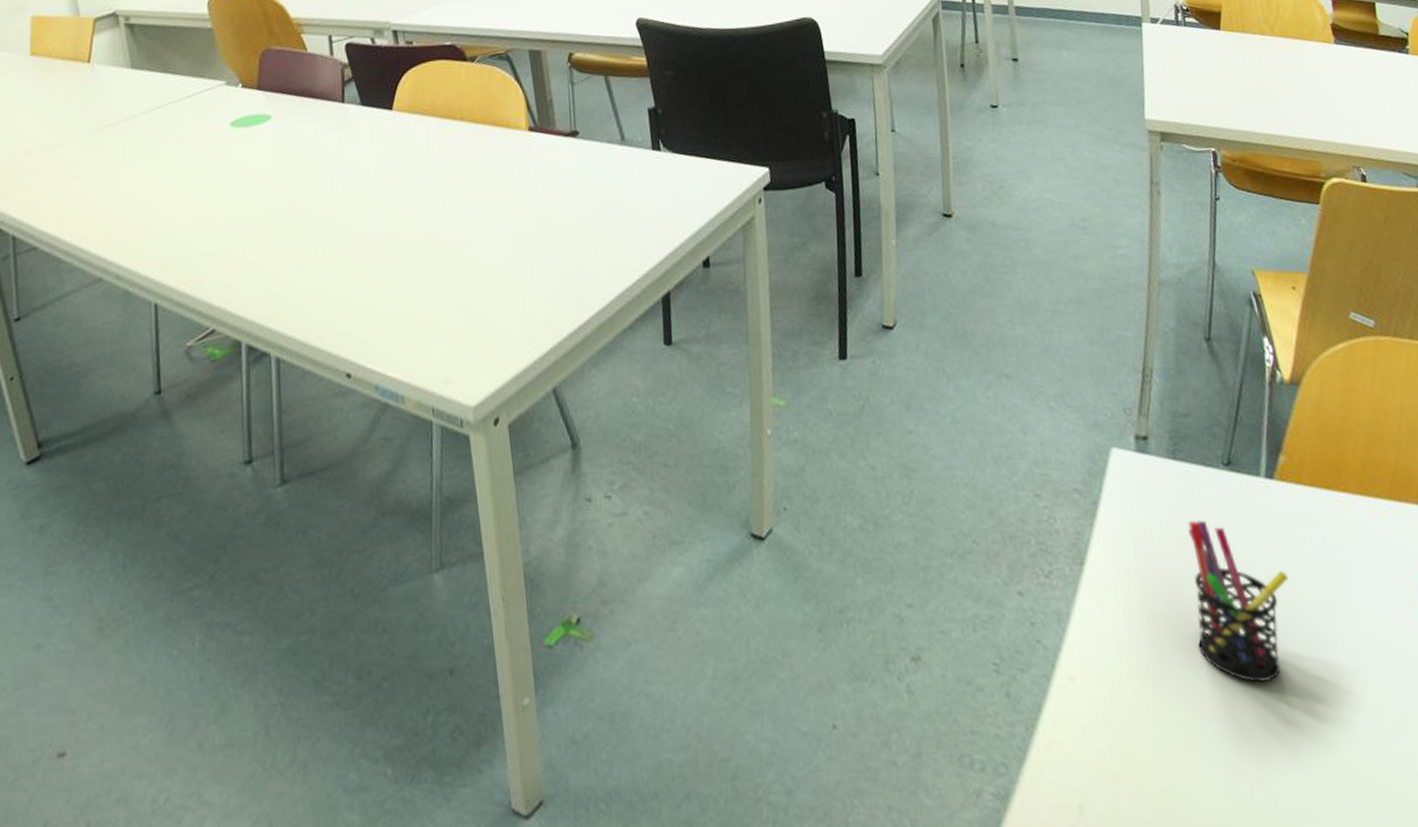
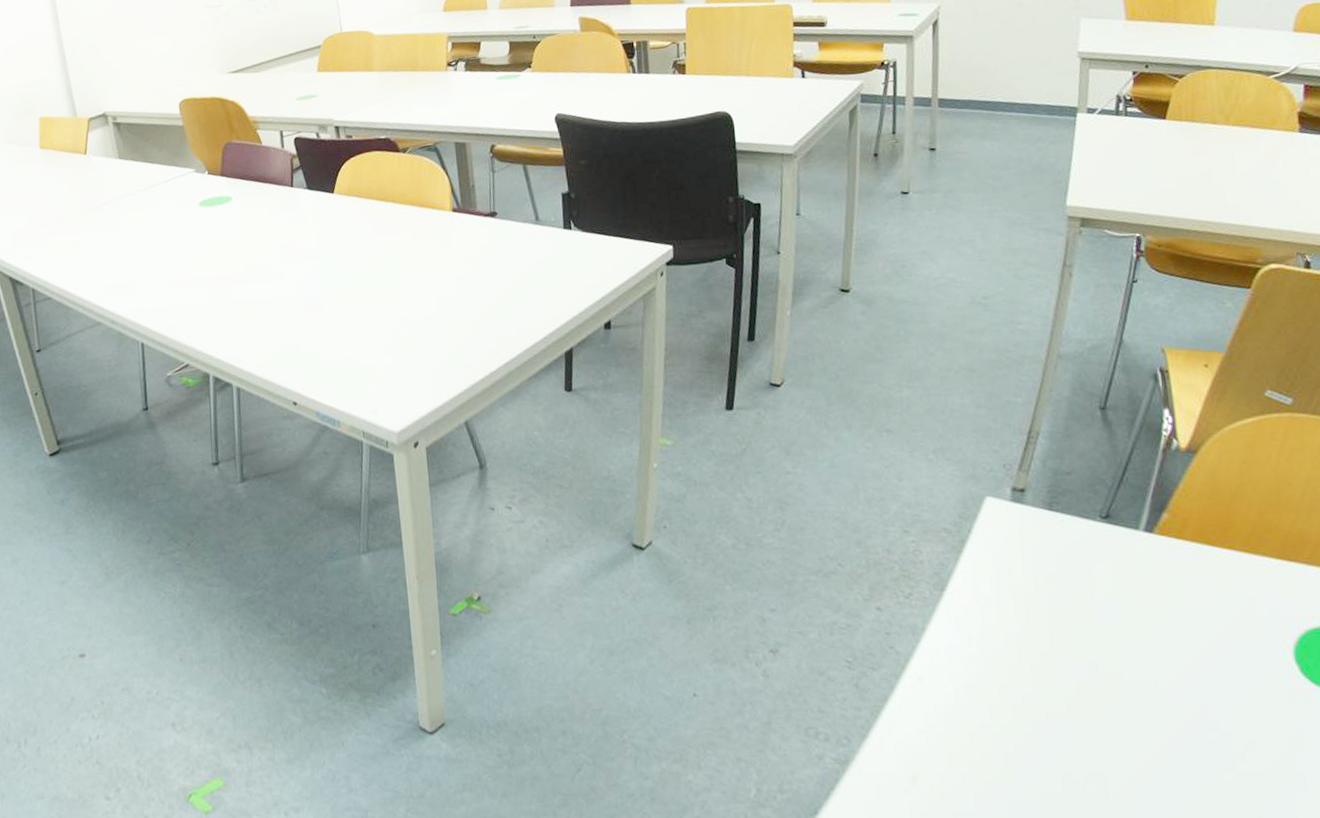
pen holder: present [1188,520,1289,683] -> none [1050,562,1154,700]

